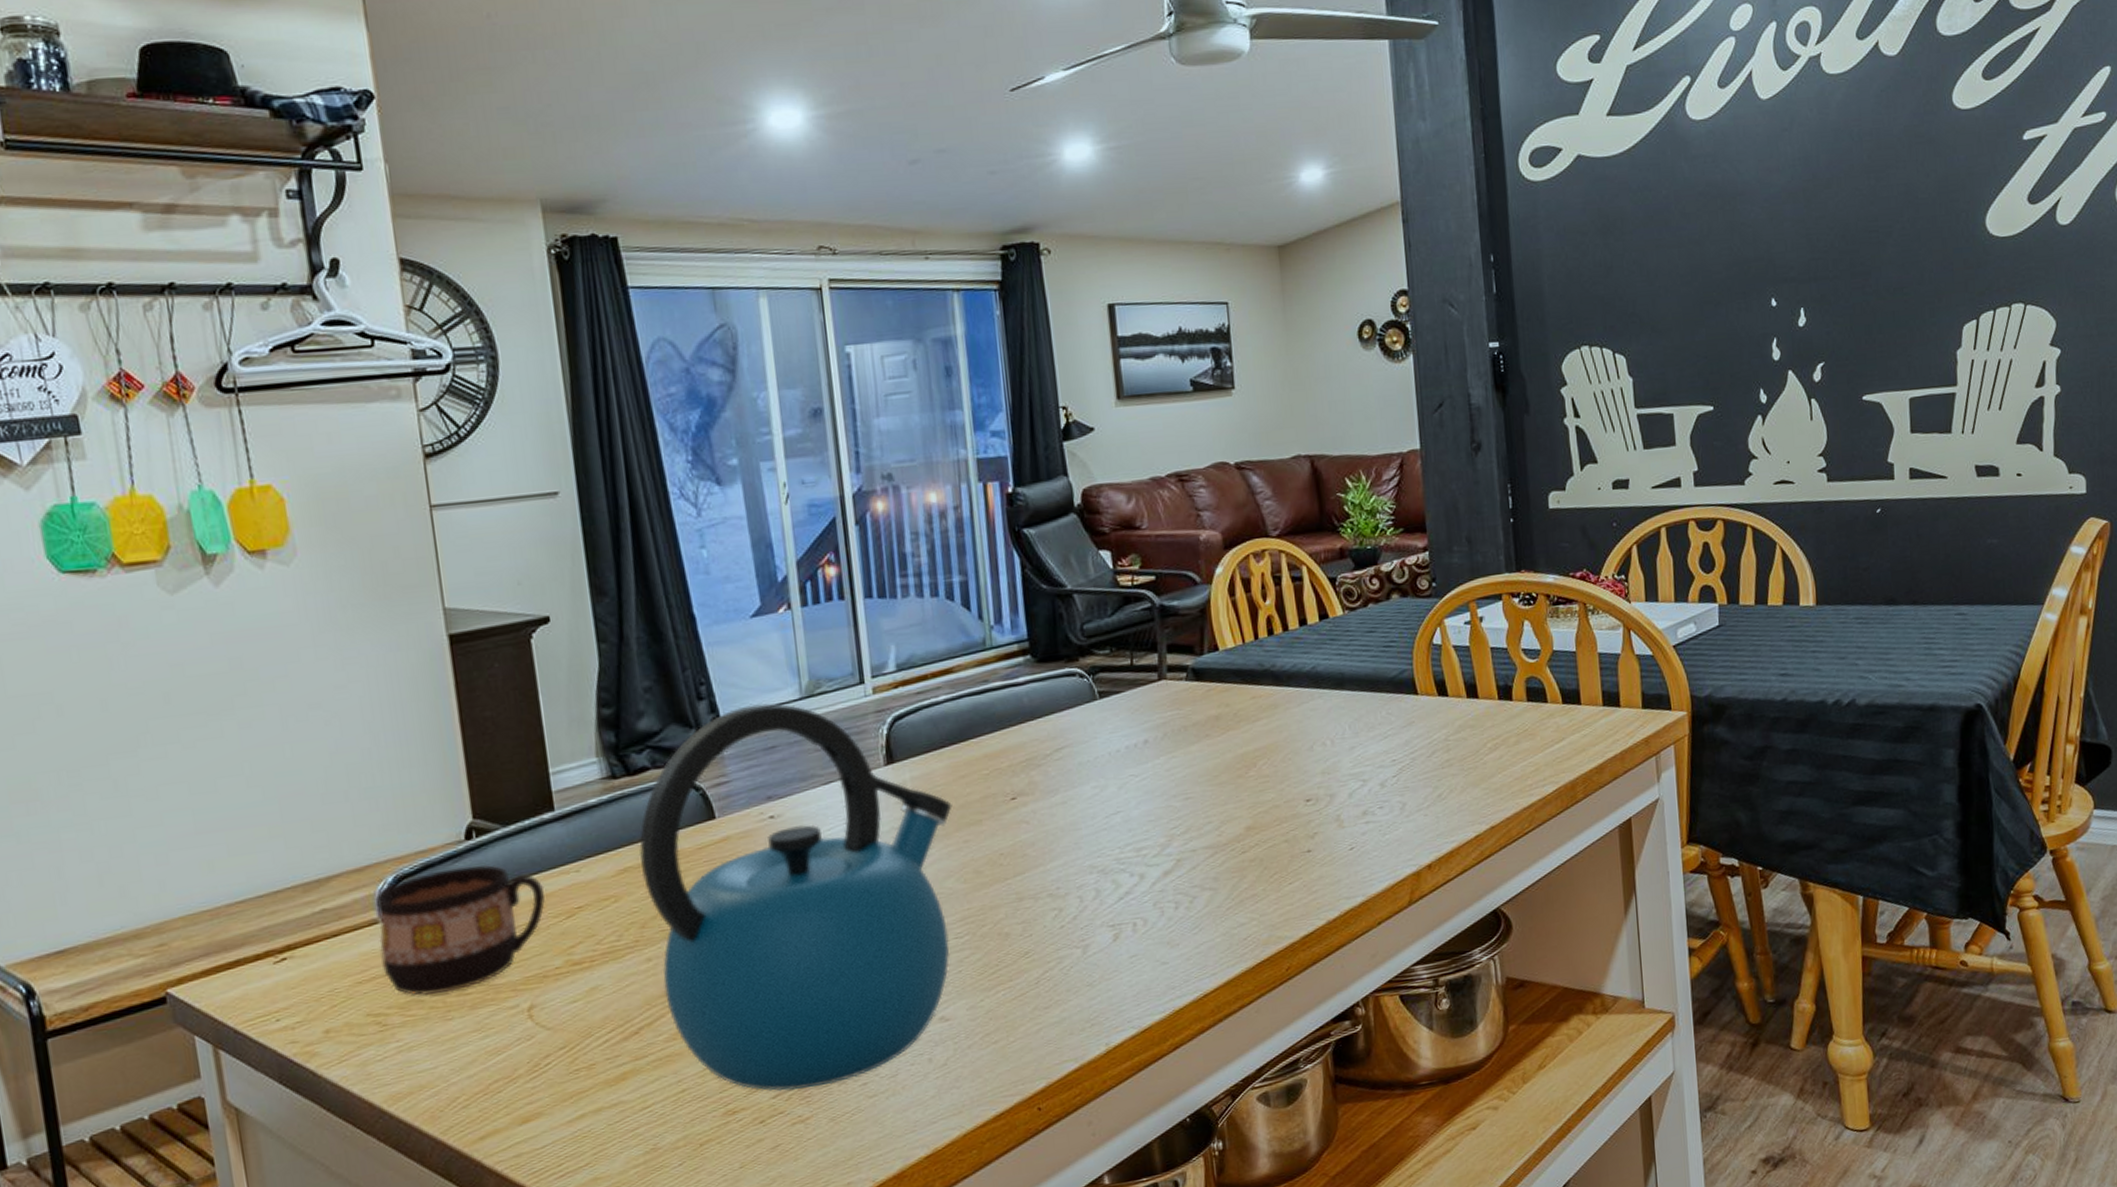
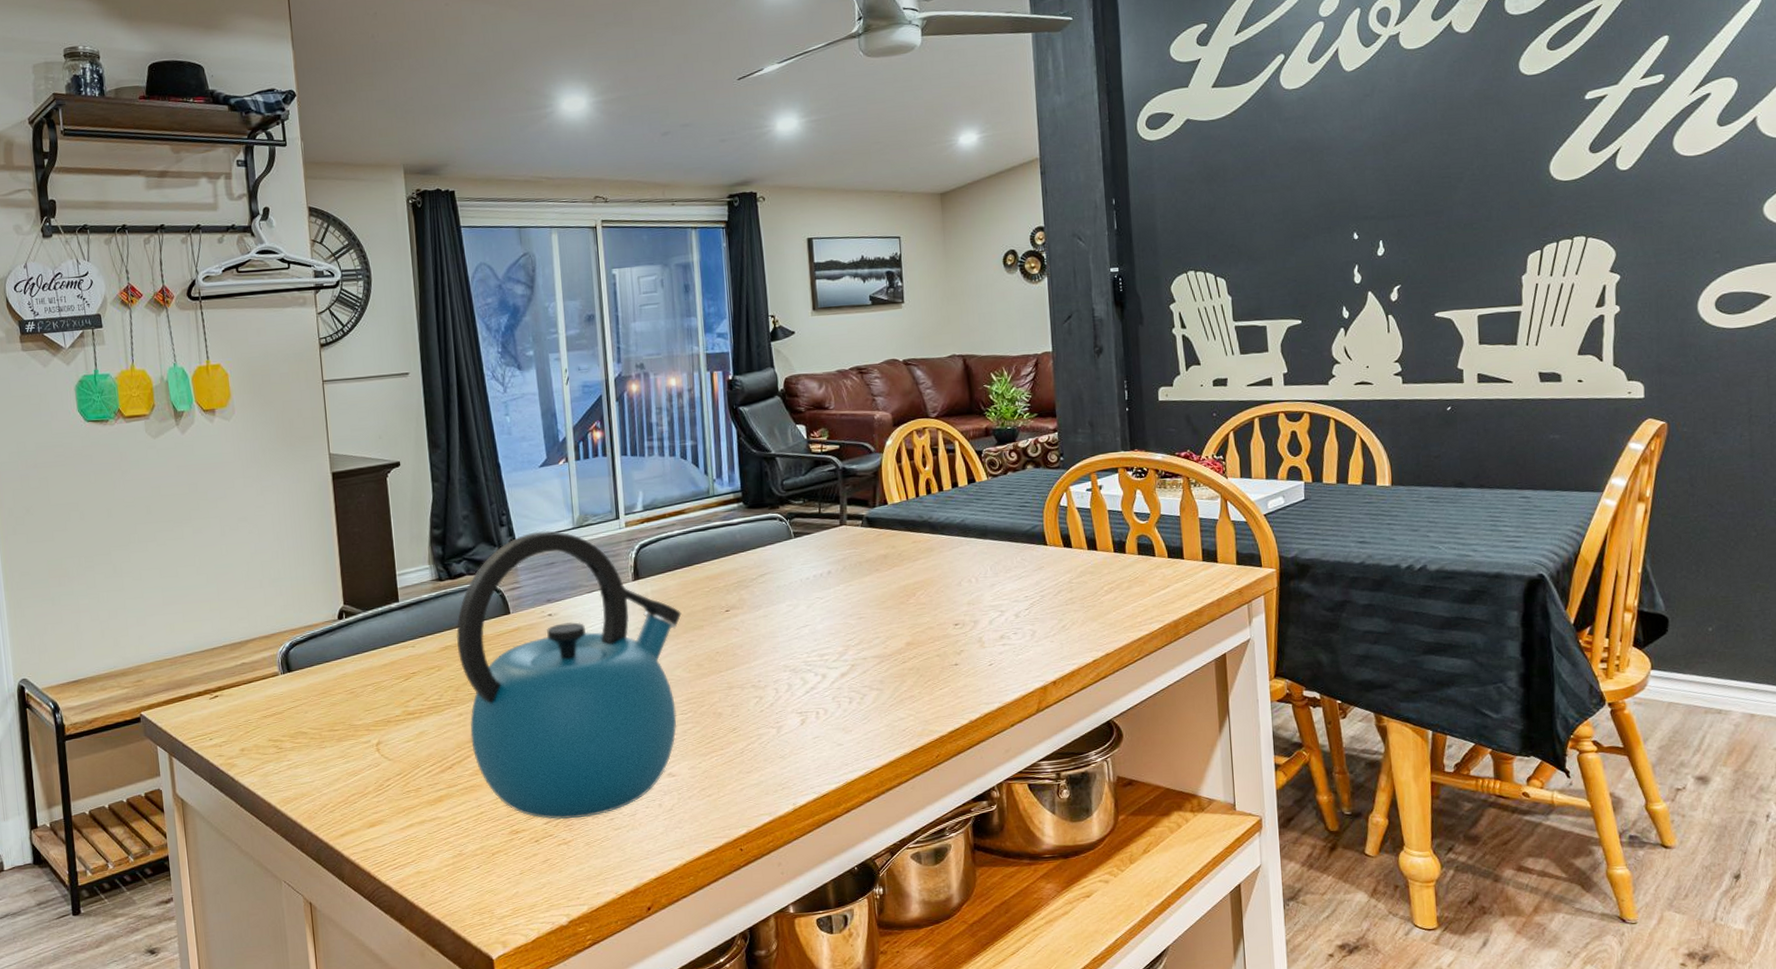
cup: present [375,865,545,996] -> none [277,638,390,730]

